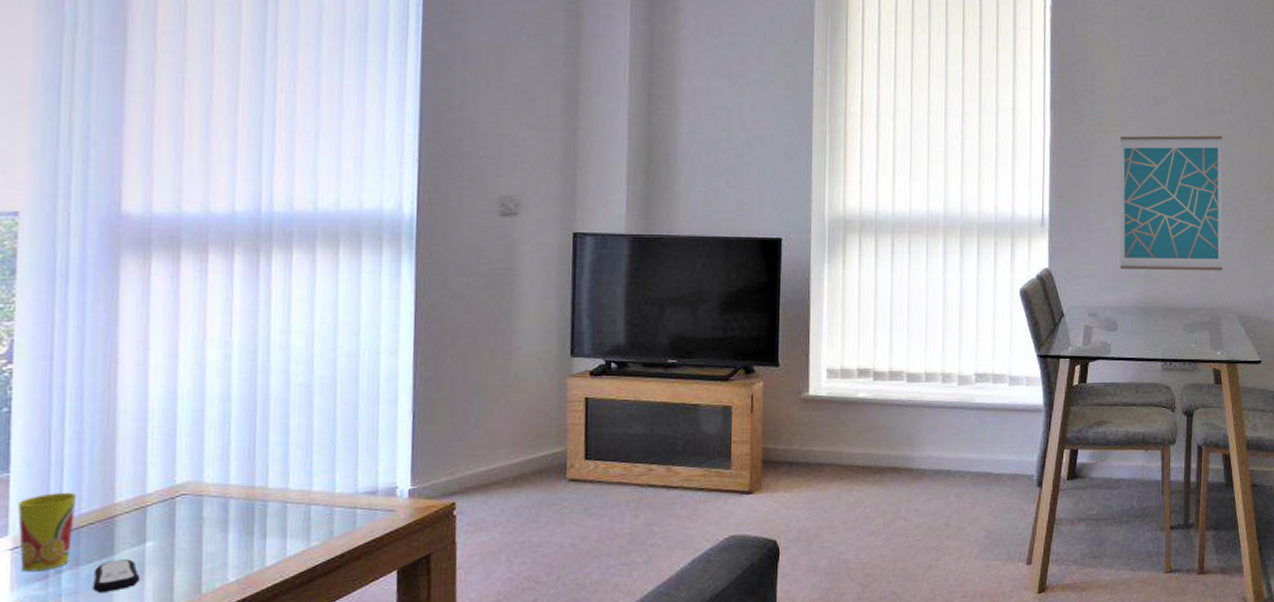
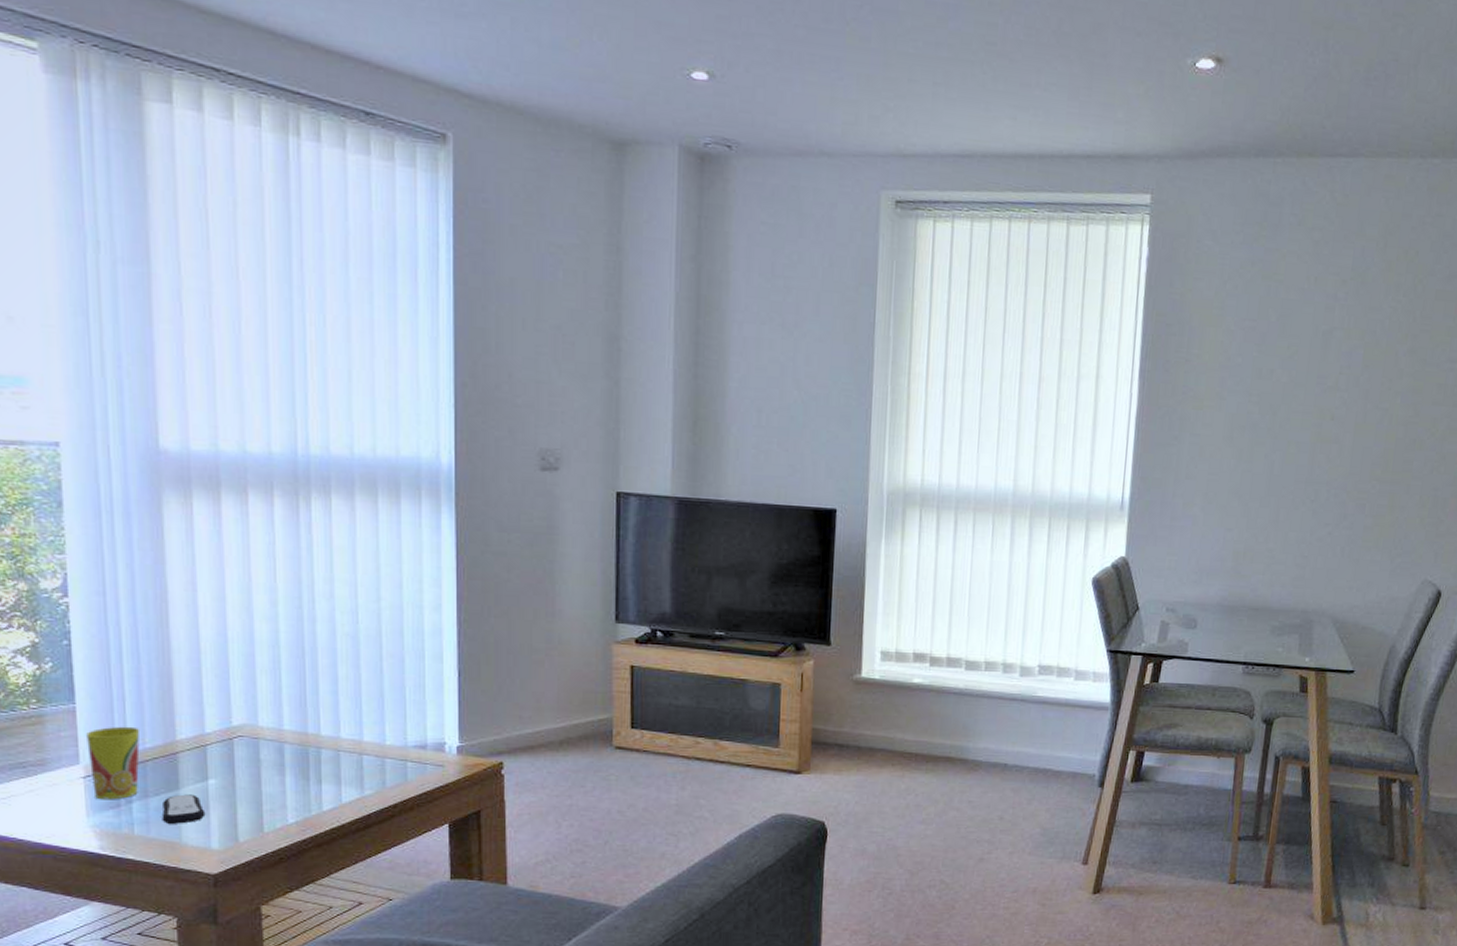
wall art: present [1119,135,1223,271] -> none [1204,412,1334,570]

